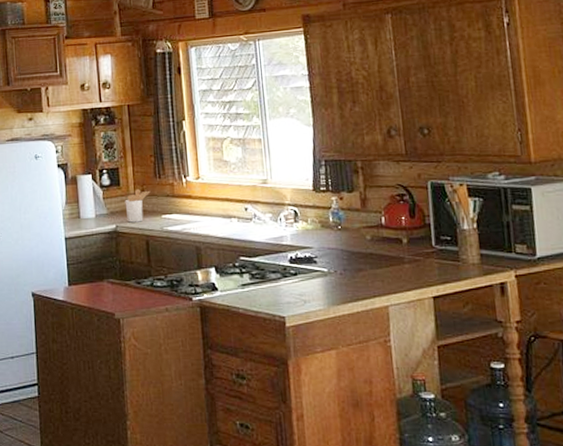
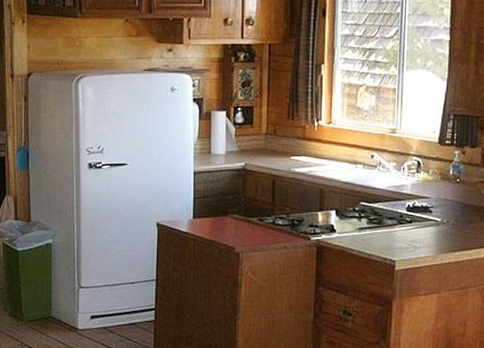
utensil holder: present [125,188,151,223] -> none [256,128,282,162]

